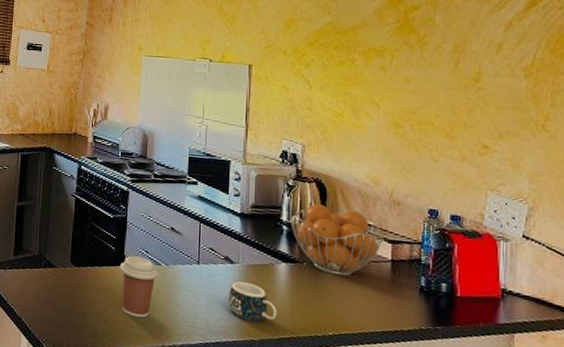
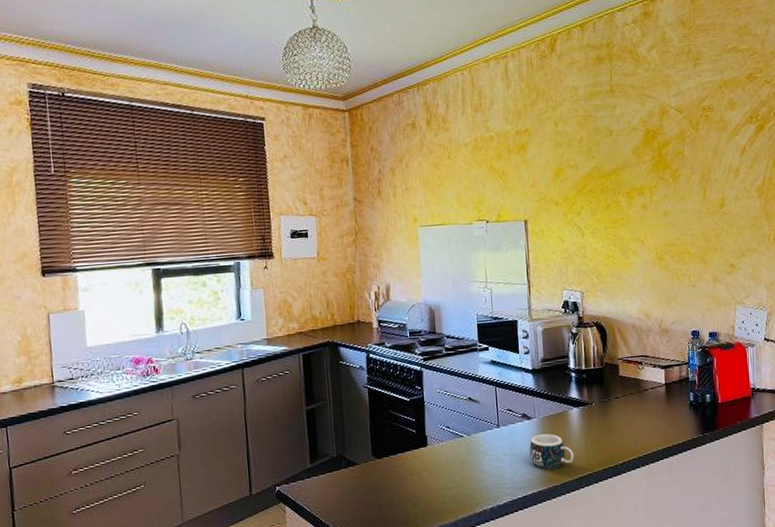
coffee cup: present [120,256,158,318] -> none [423,433,461,494]
fruit basket: present [289,203,383,276] -> none [576,345,657,408]

